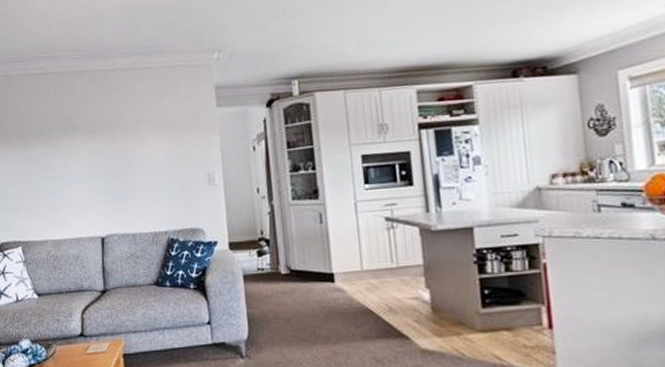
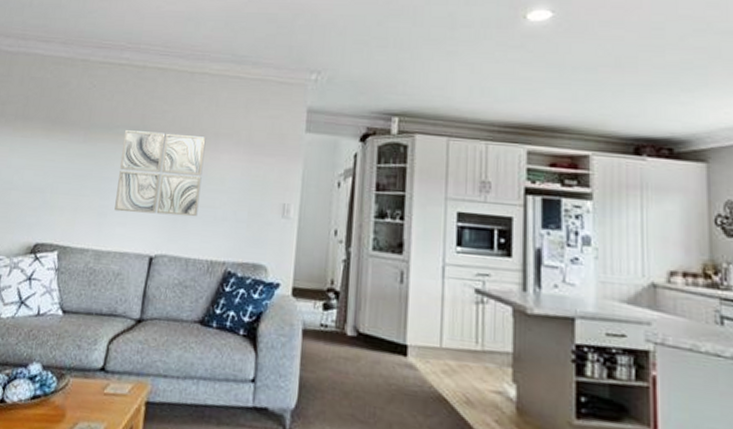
wall art: none [55,126,135,205] -> present [114,130,206,217]

